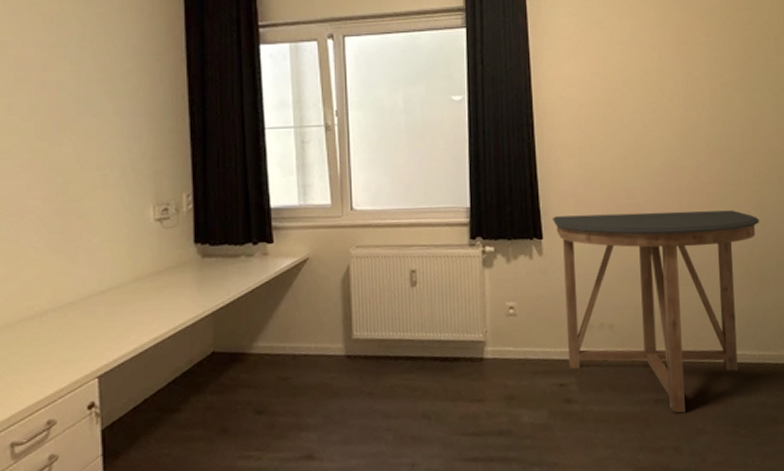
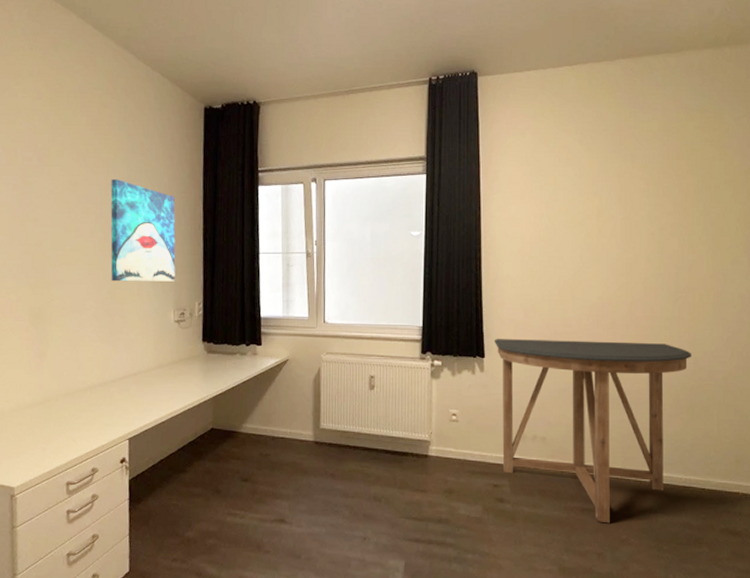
wall art: none [56,37,153,173] -> present [110,178,176,282]

